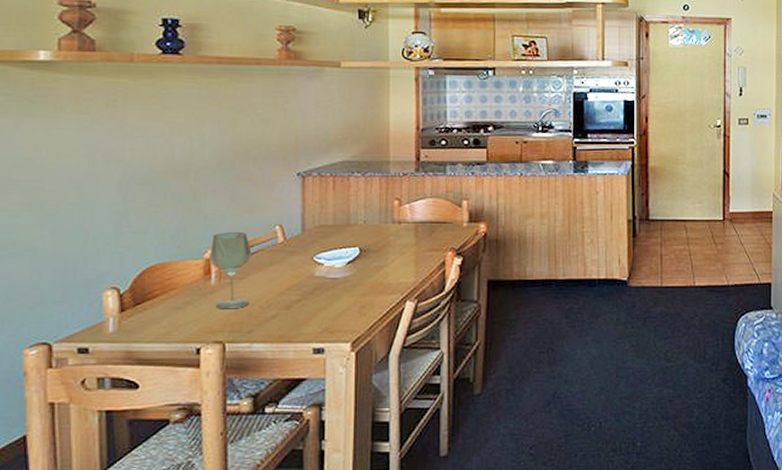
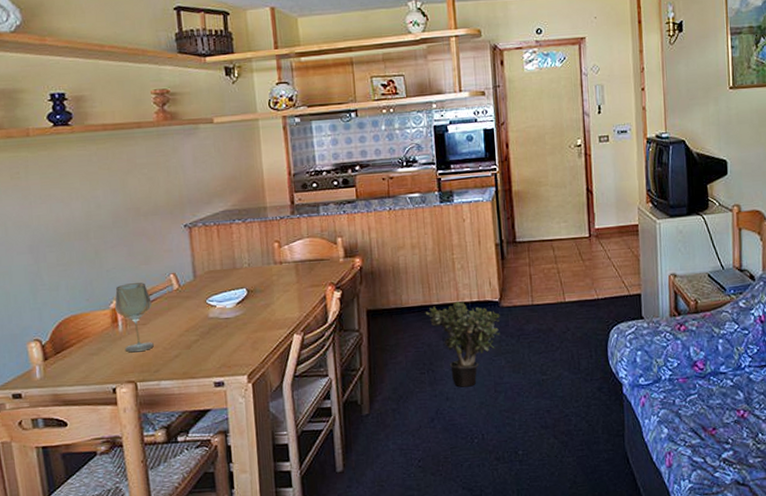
potted plant: none [549,277,628,370] -> present [425,300,500,387]

